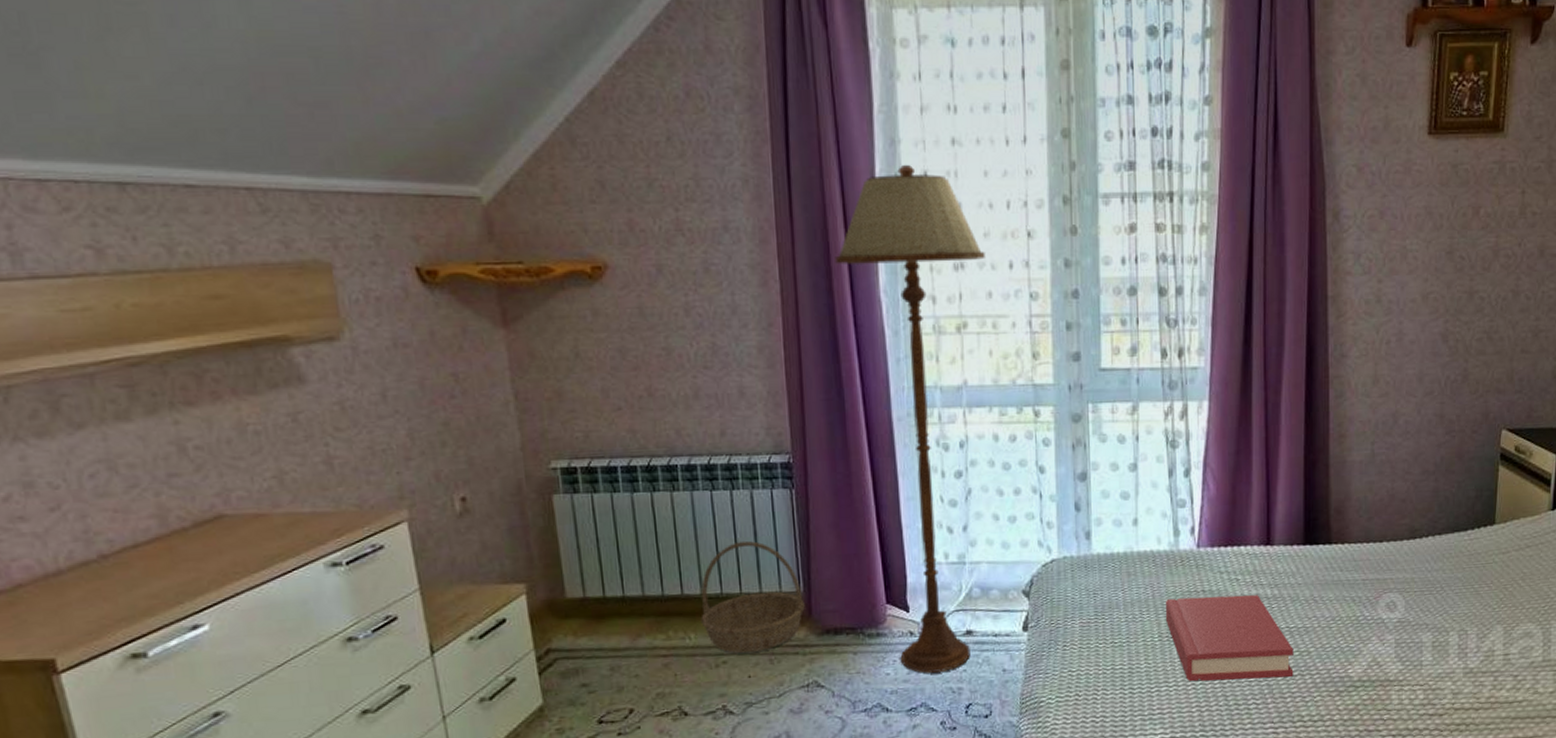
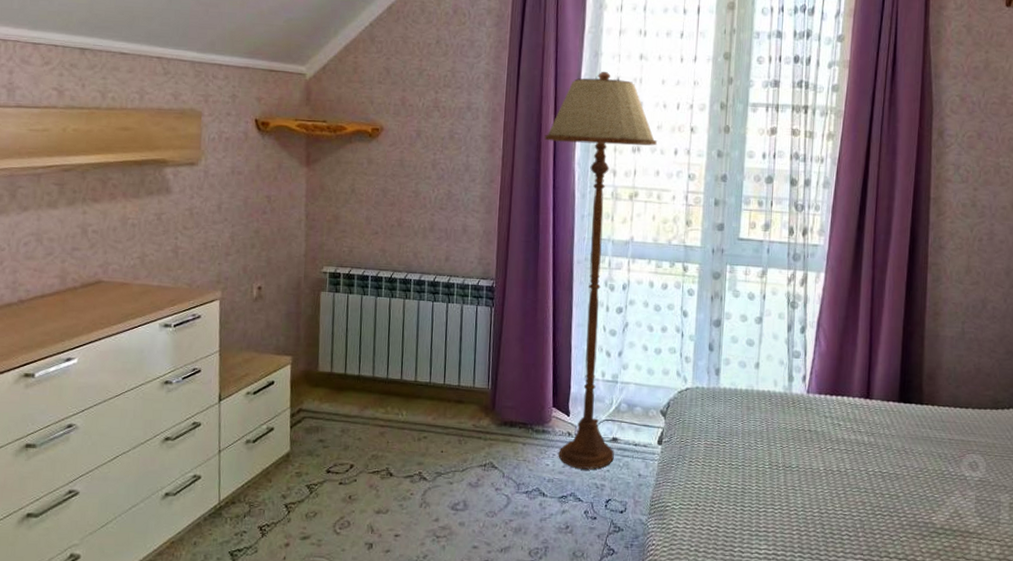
basket: present [701,541,805,654] -> none [412,344,491,433]
hardback book: present [1165,595,1294,682] -> none [776,433,885,516]

